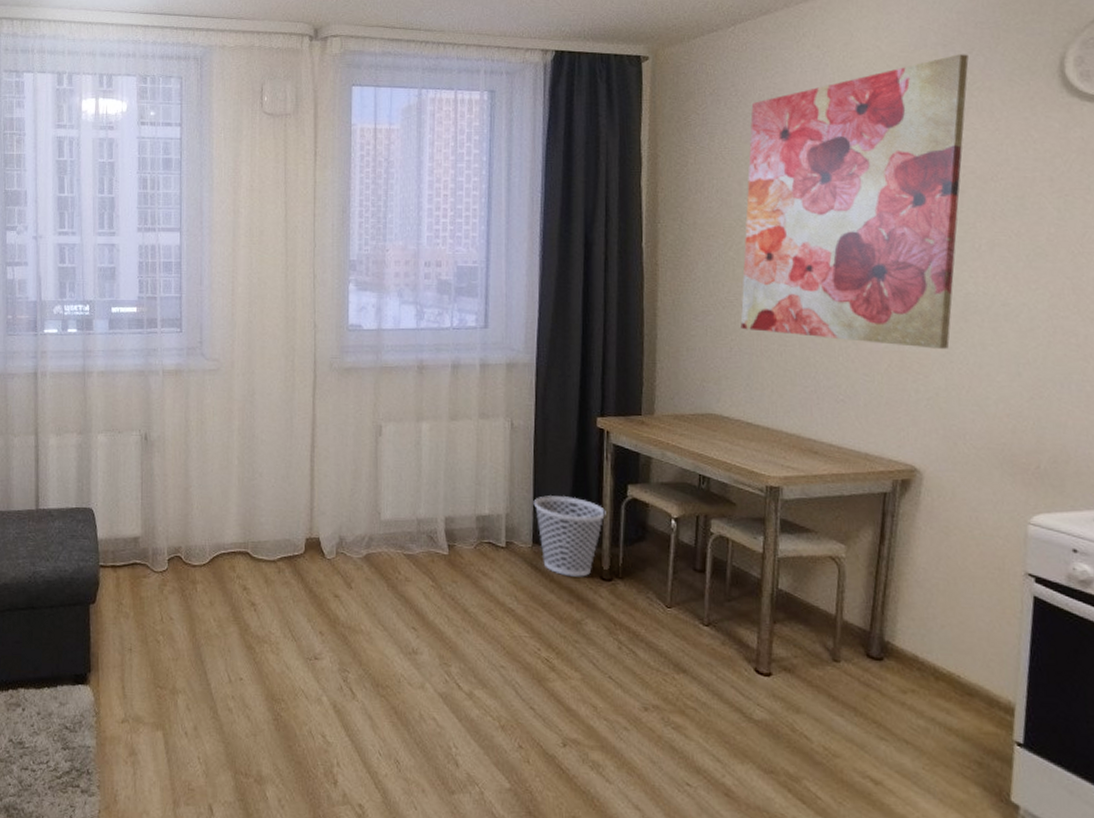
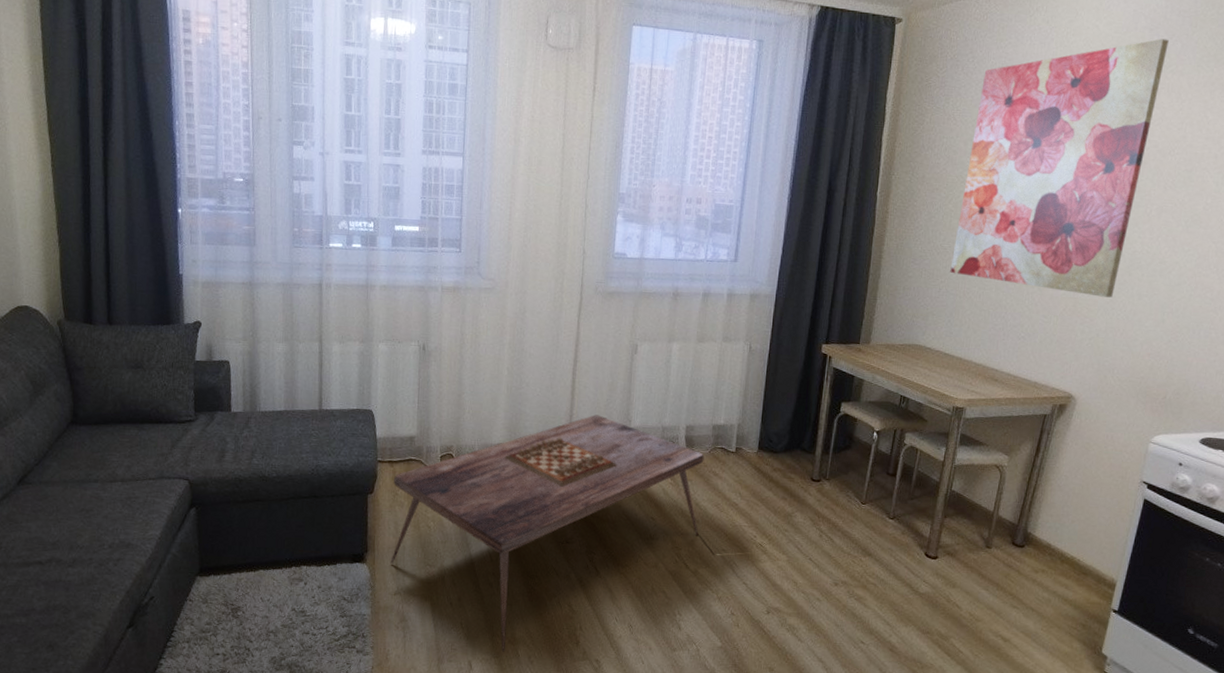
coffee table: none [116,507,471,794] -> present [390,415,704,652]
wastebasket: present [533,496,606,577] -> none [762,409,822,478]

